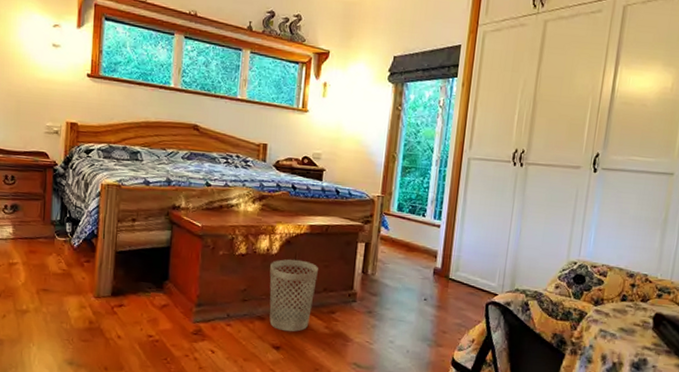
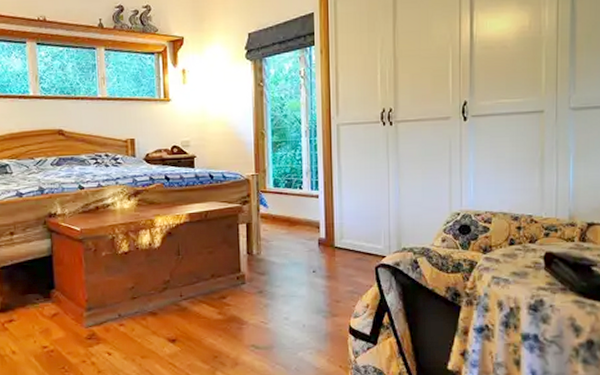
wastebasket: present [269,259,318,332] -> none [155,249,203,324]

